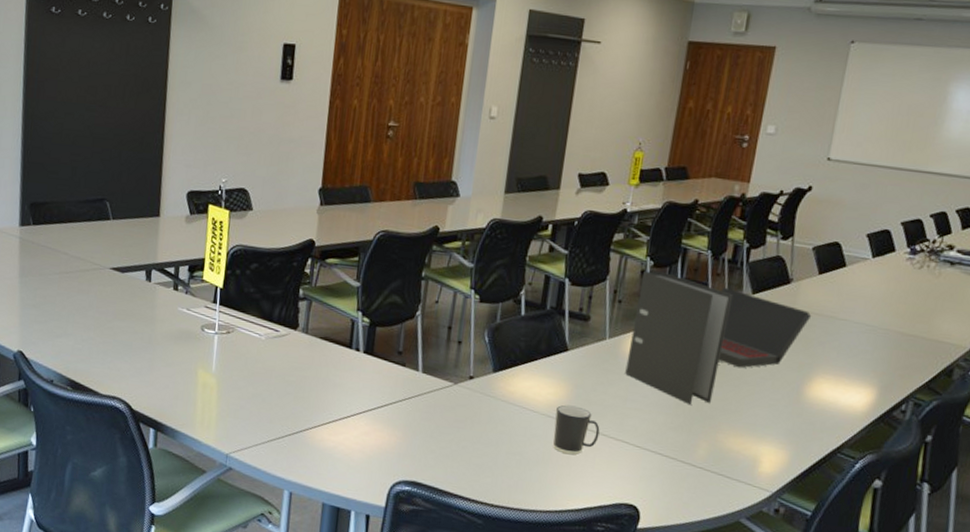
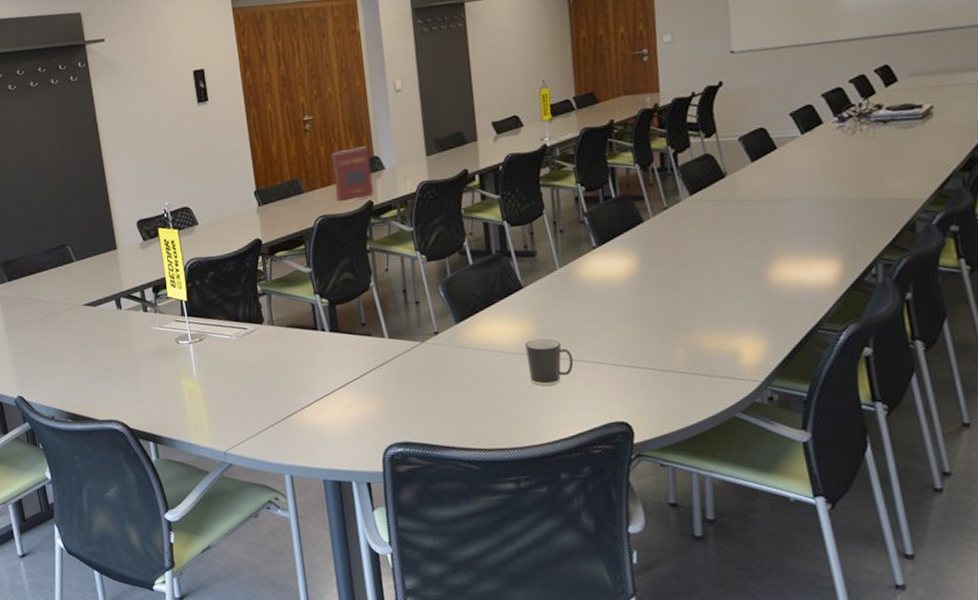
book: none [403,166,448,222] -> present [331,146,374,201]
binder: present [625,271,734,404] -> none [577,194,677,314]
laptop: present [718,288,812,368] -> none [658,195,755,269]

